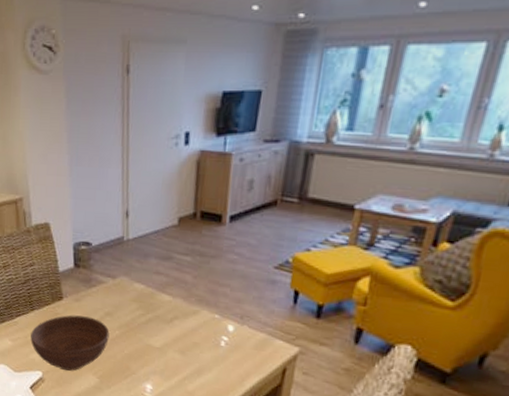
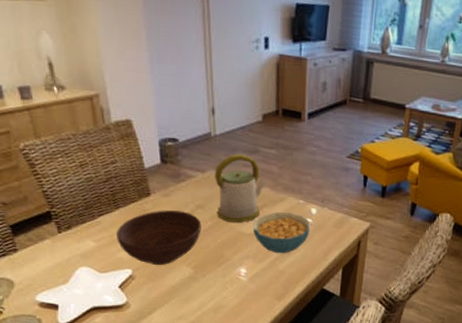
kettle: none [124,259,179,335] -> present [214,153,266,223]
cereal bowl: none [161,326,226,374] -> present [252,212,311,254]

